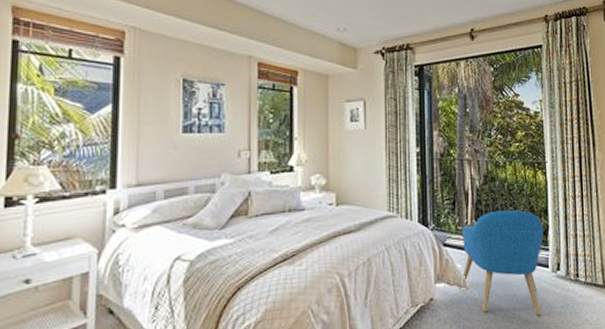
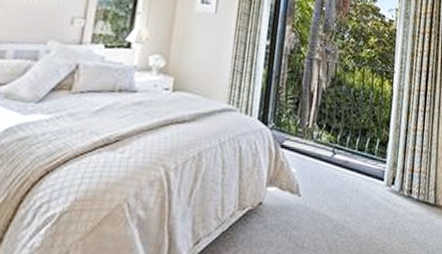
armchair: present [461,210,544,316] -> none [294,116,384,230]

